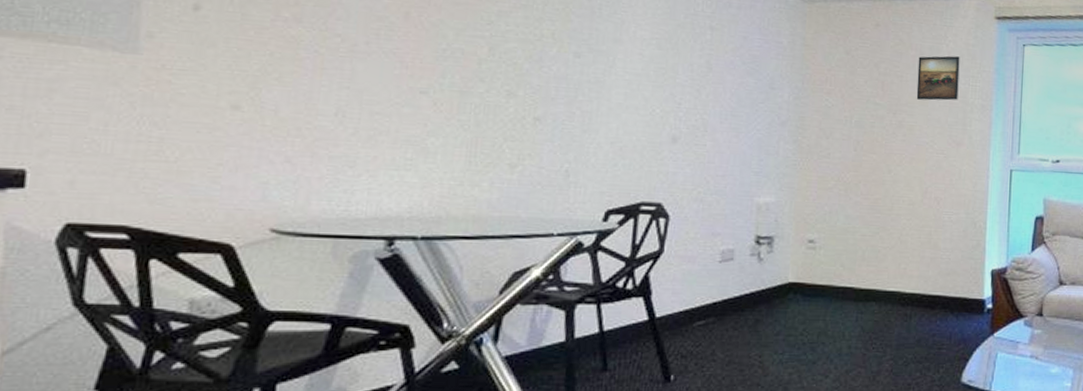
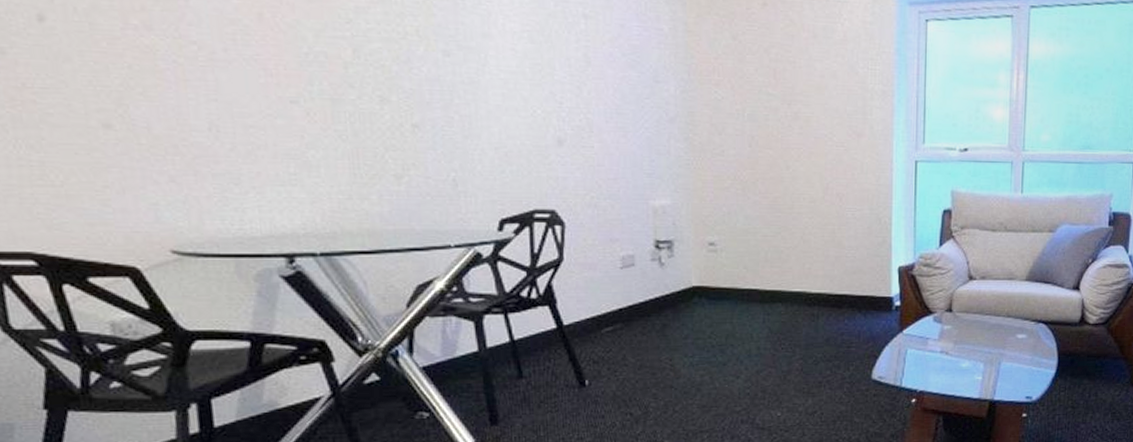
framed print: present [916,56,960,101] -> none [811,36,857,88]

